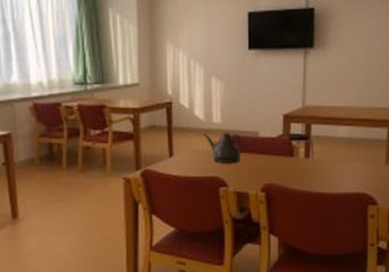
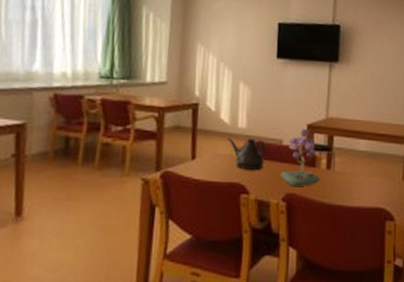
flowering plant: none [258,118,299,177] -> present [280,128,320,187]

